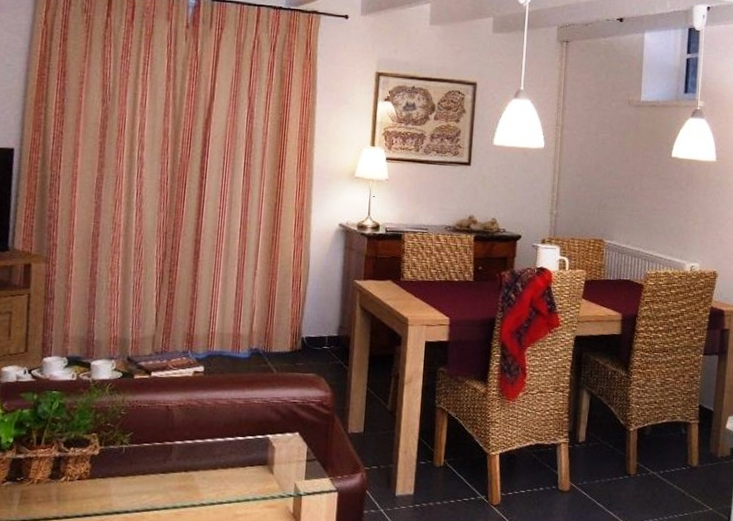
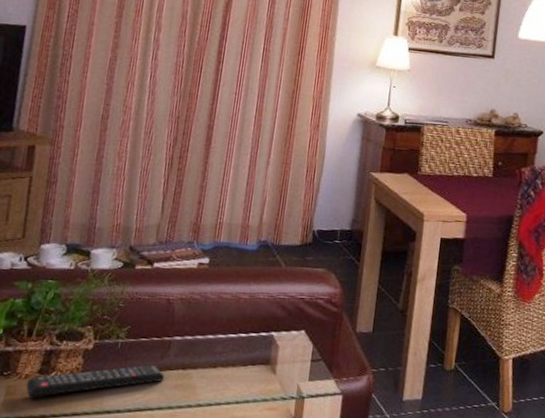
remote control: none [39,467,169,501] -> present [26,364,165,397]

